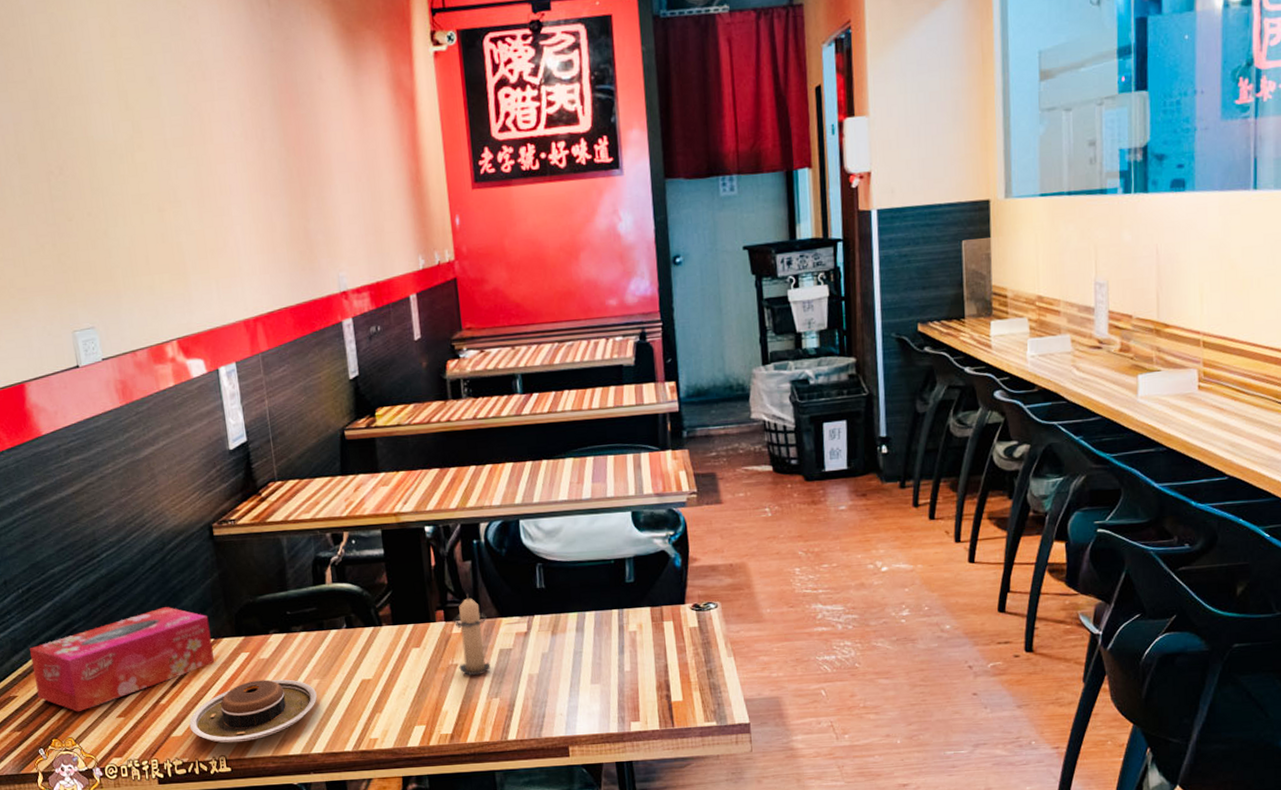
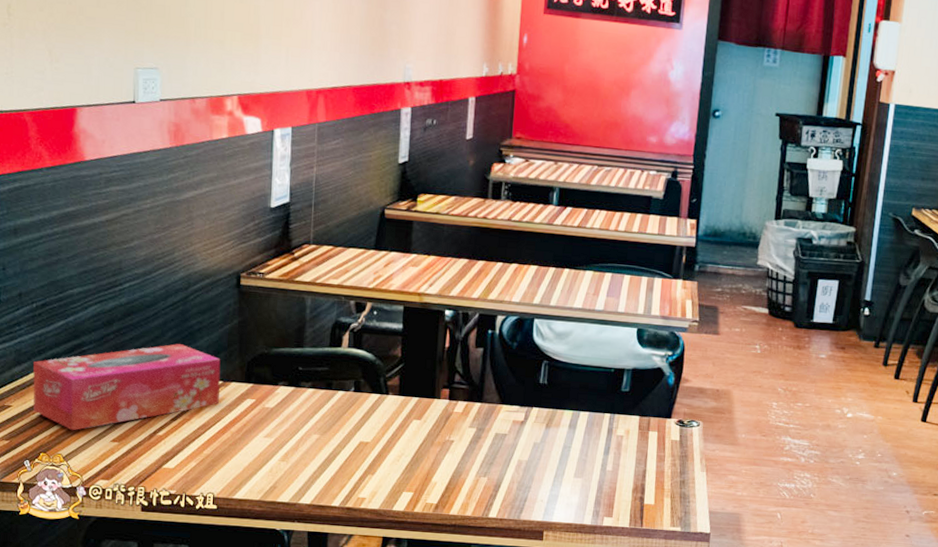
plate: present [189,679,317,744] -> none [183,426,314,484]
candle: present [453,593,491,675] -> none [454,377,489,454]

